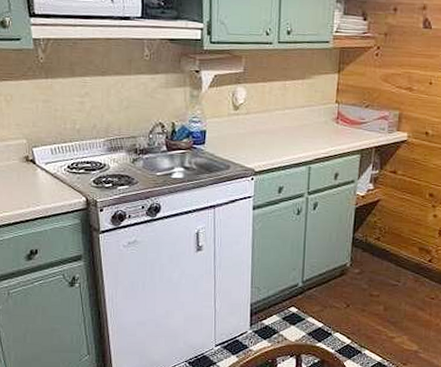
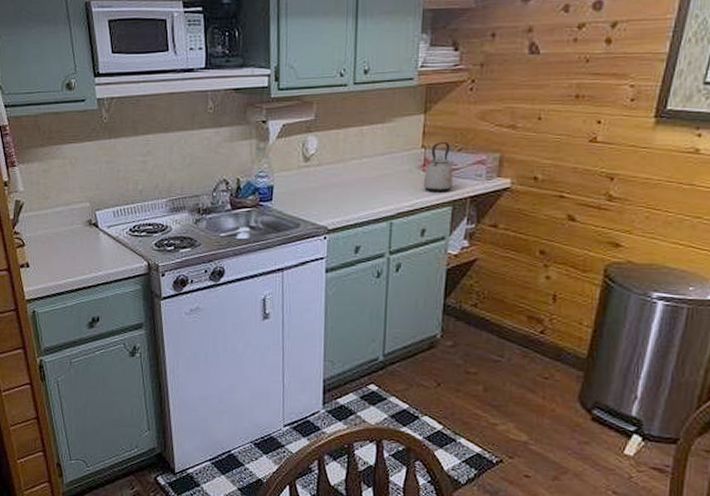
kettle: none [336,98,362,141] -> present [423,141,454,191]

